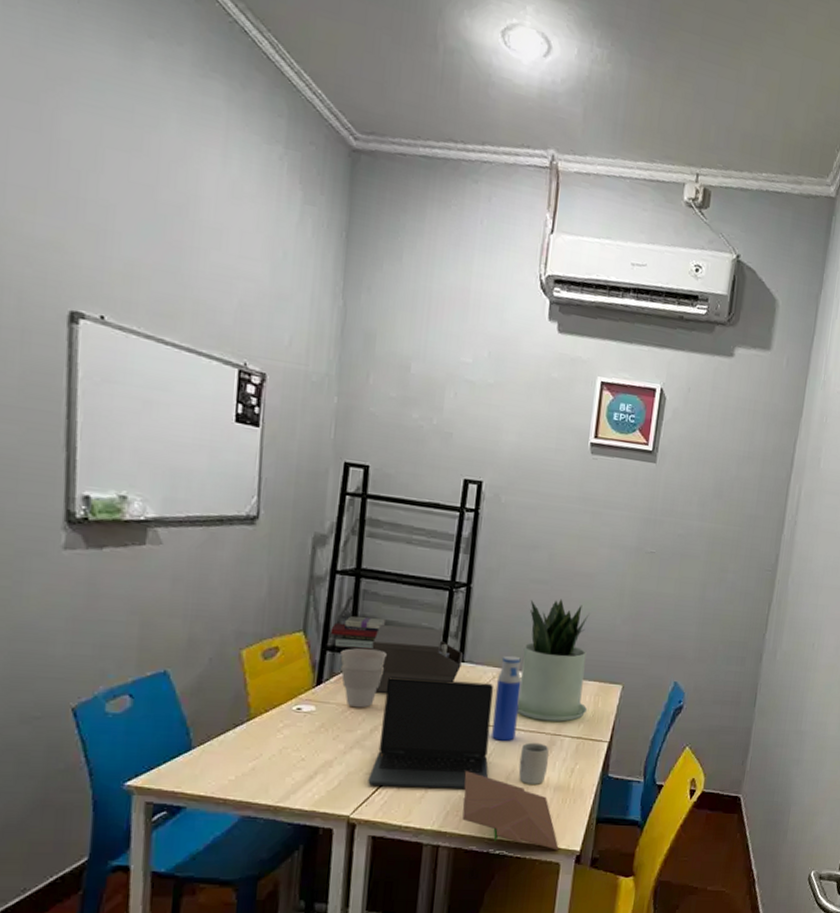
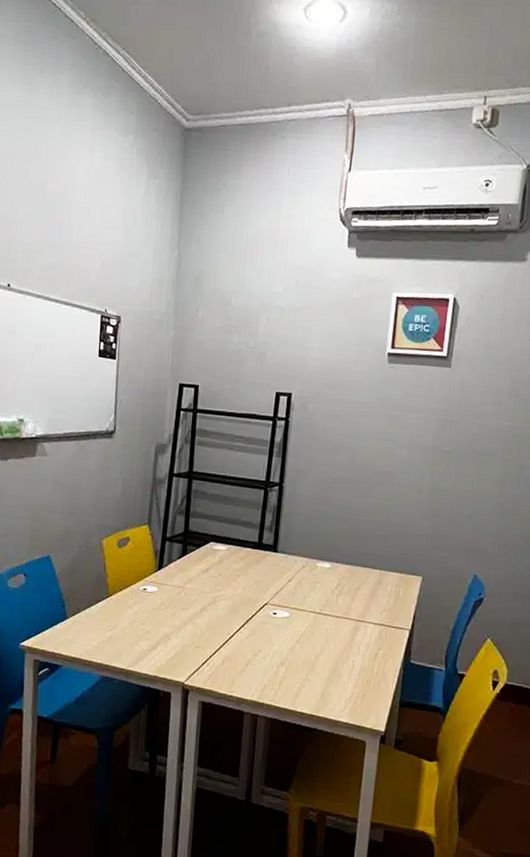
books: present [330,615,387,651] -> none [169,511,213,542]
cup: present [340,648,386,708] -> none [177,539,213,590]
laptop: present [368,676,494,788] -> none [199,564,304,665]
sewing box: present [372,625,463,693] -> none [201,519,276,578]
papers: present [462,771,559,851] -> none [277,649,365,729]
water bottle: present [491,655,522,741] -> none [301,547,328,625]
planter: present [517,599,590,722] -> none [324,496,390,609]
mug: present [518,742,549,784] -> none [326,626,354,666]

